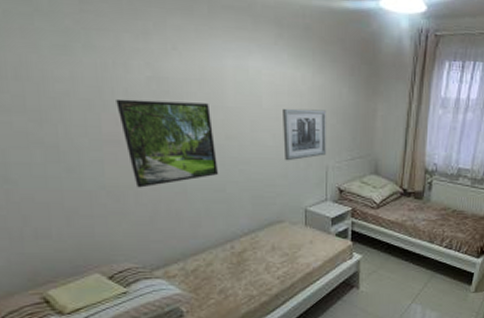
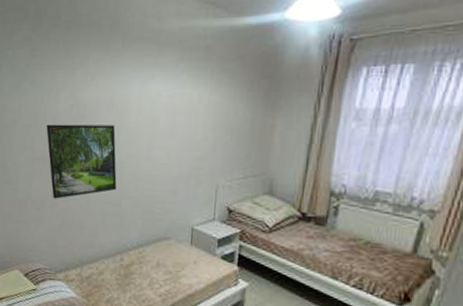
wall art: present [283,108,326,161] -> none [176,127,220,179]

